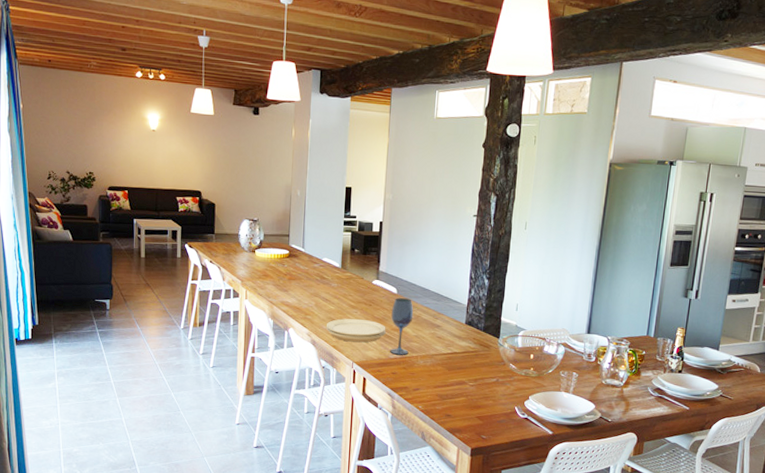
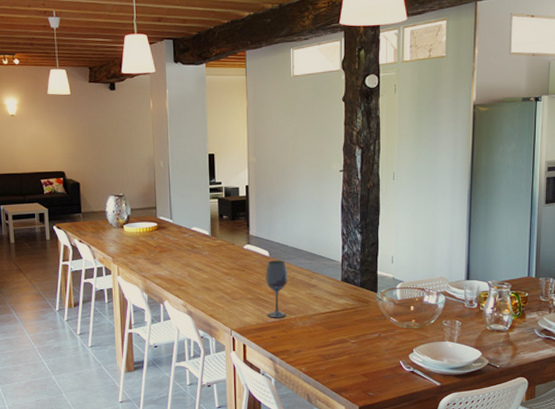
plate: present [325,318,386,343] -> none [201,285,262,310]

